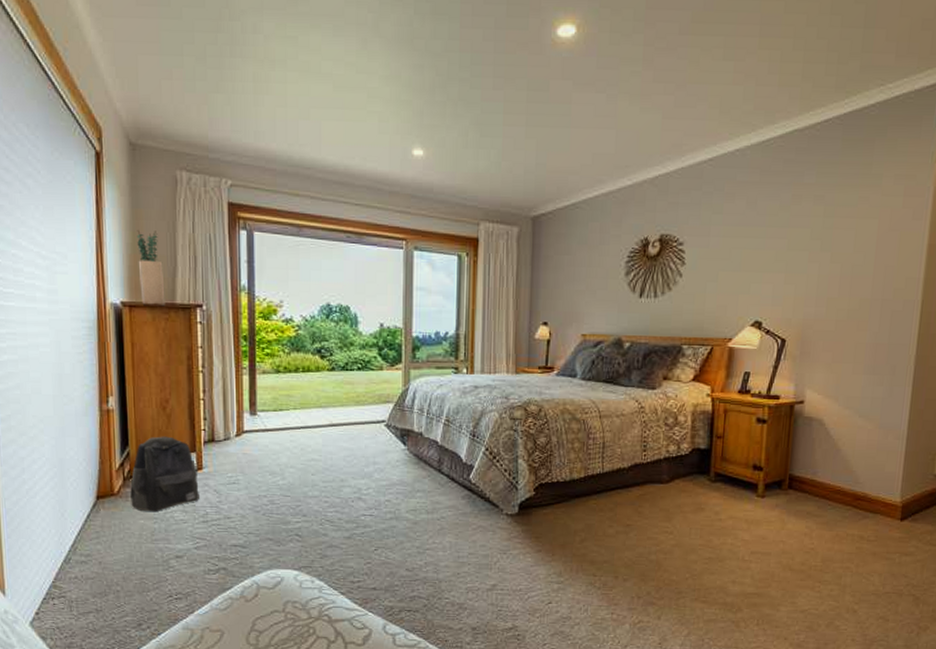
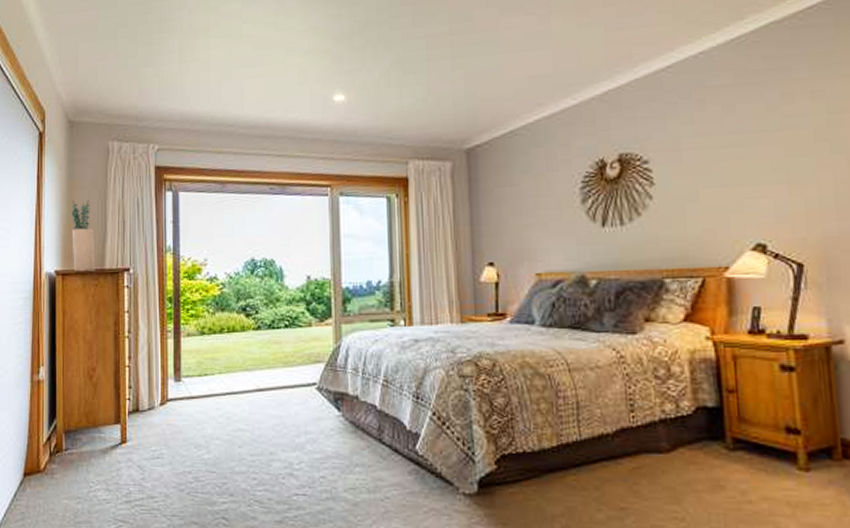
backpack: present [130,436,199,512] -> none [56,407,123,491]

